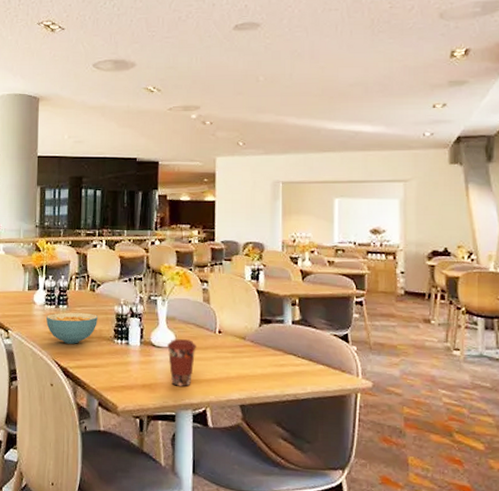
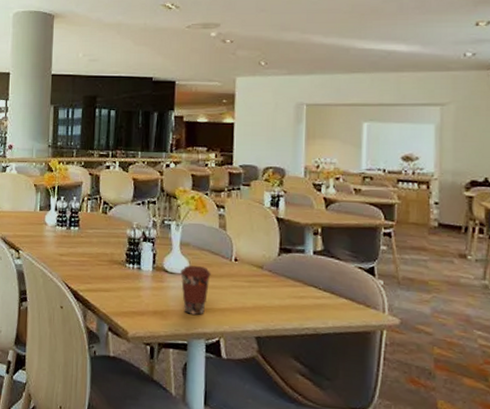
cereal bowl: present [46,312,97,344] -> none [57,234,109,267]

